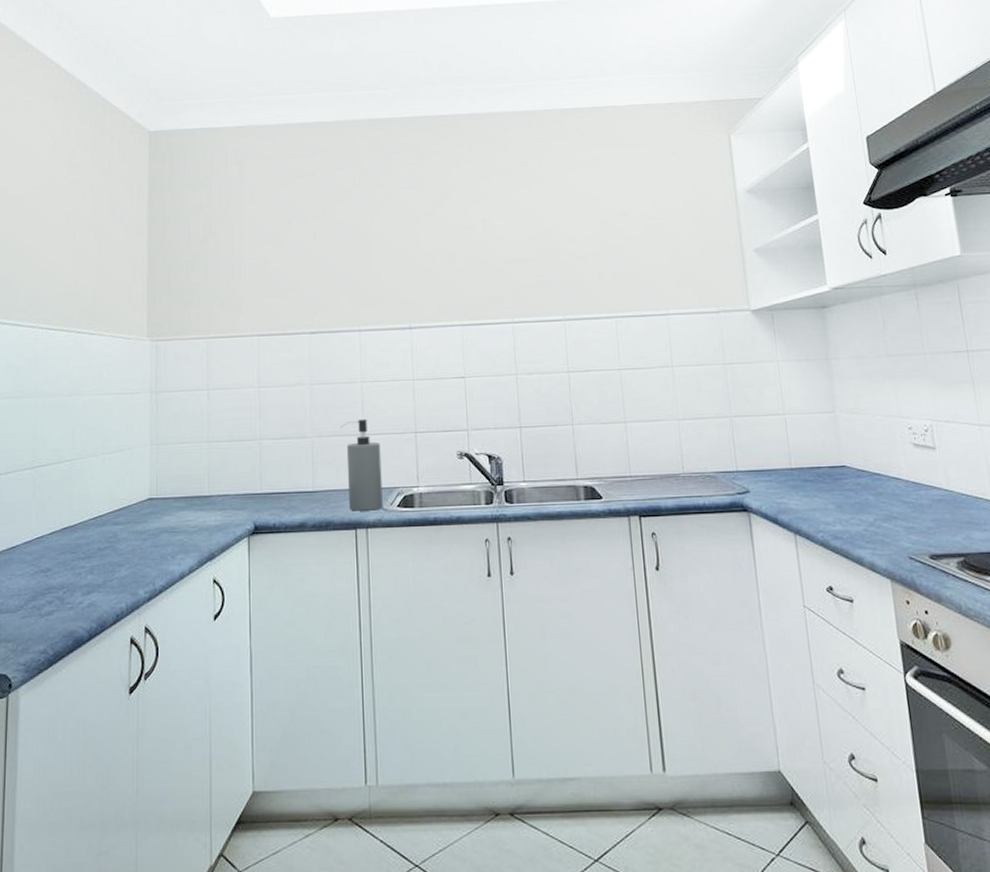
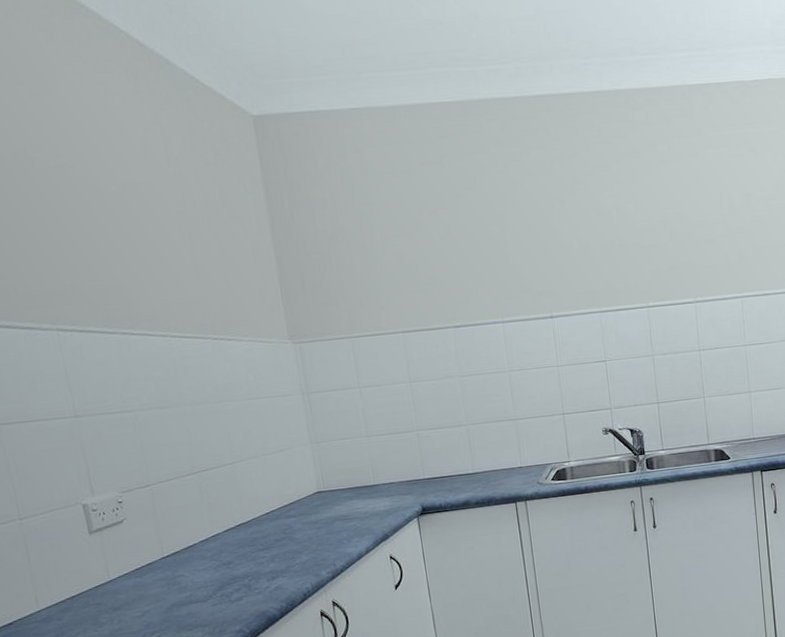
soap dispenser: present [340,418,383,511] -> none [493,404,539,487]

